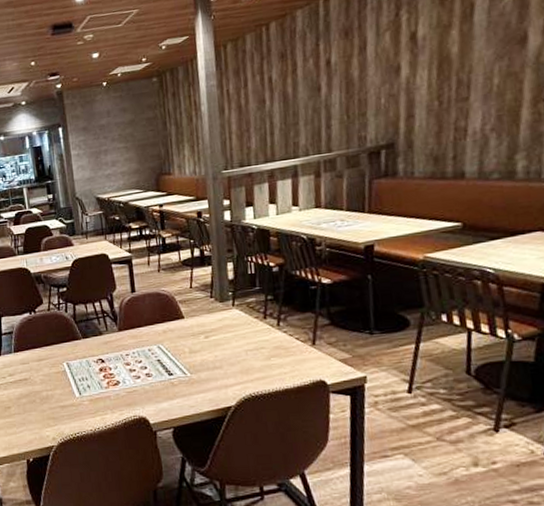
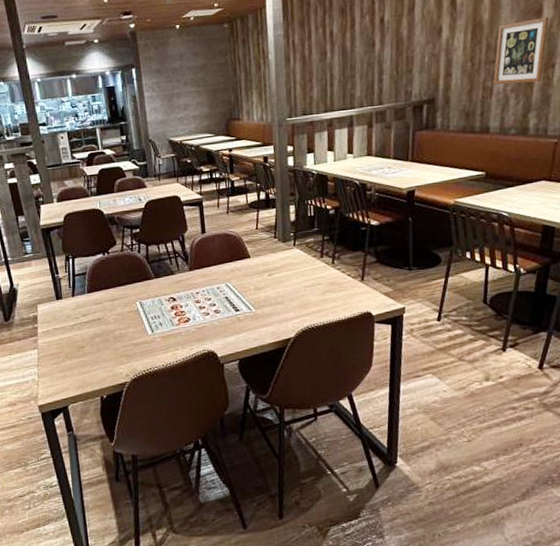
wall art: none [467,44,537,124] -> present [493,16,549,85]

